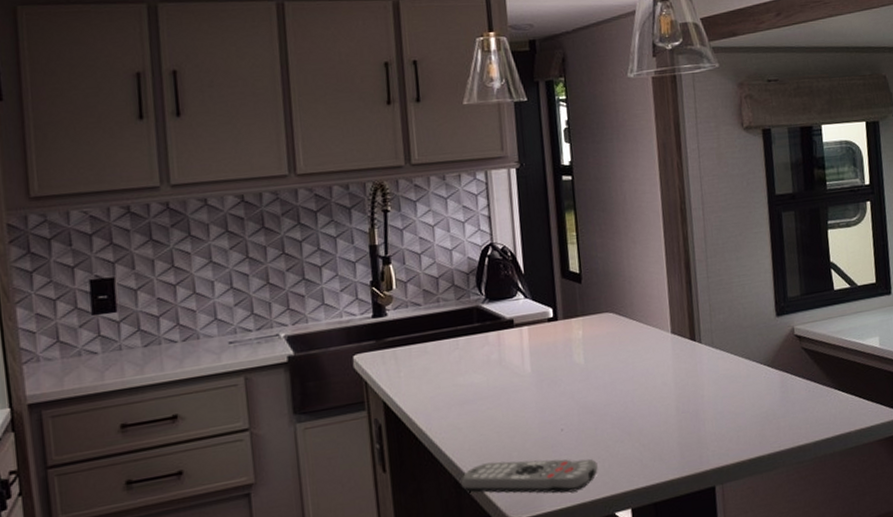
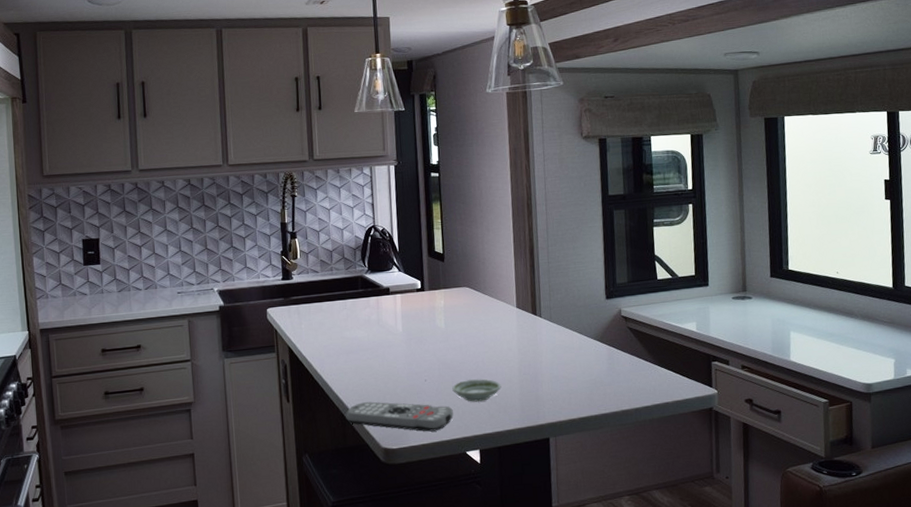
saucer: none [595,422,656,452] -> present [452,379,502,402]

